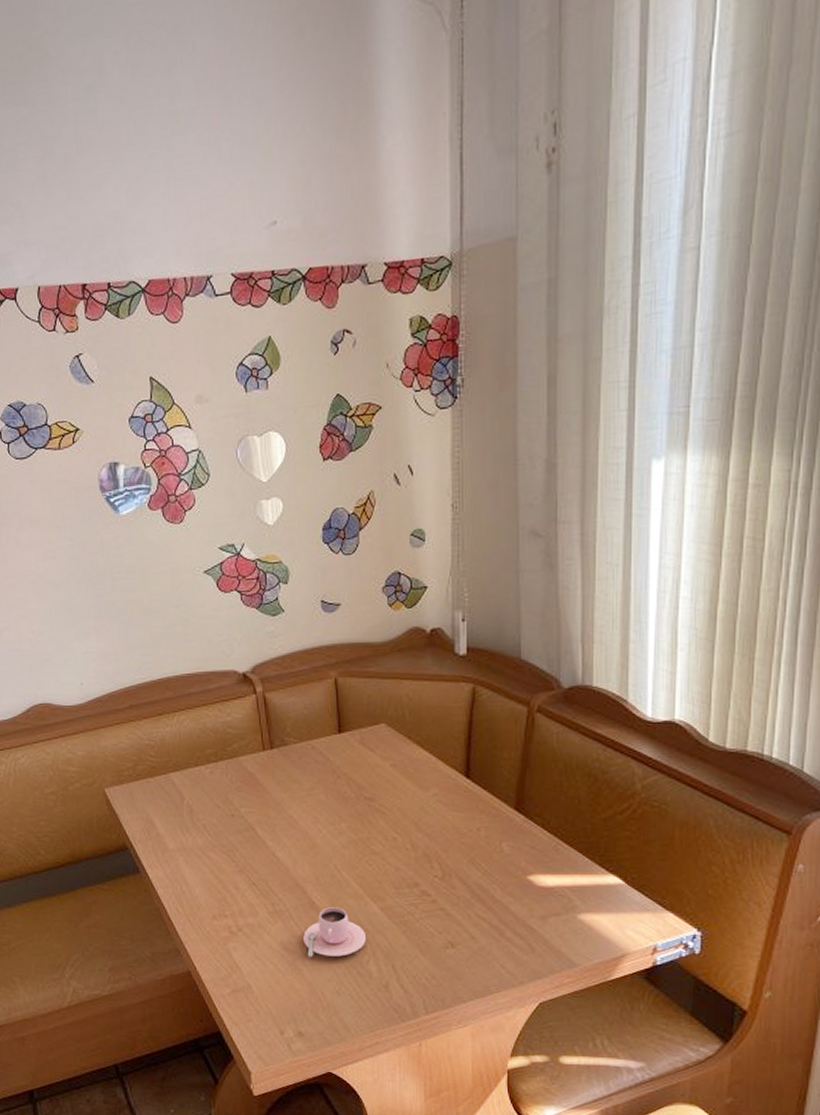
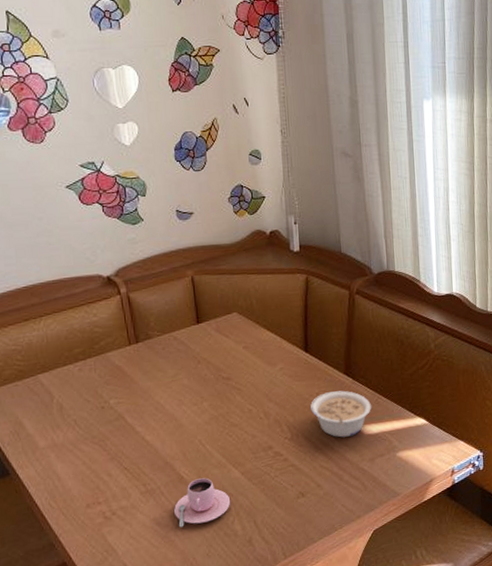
legume: none [469,829,547,886] -> present [310,390,371,438]

